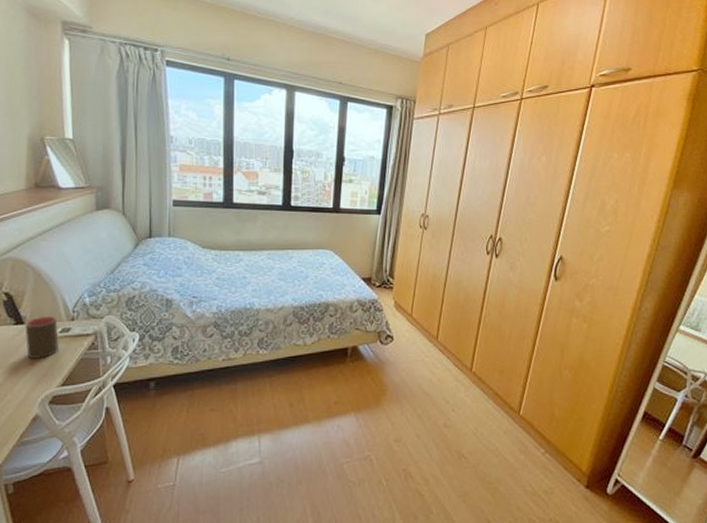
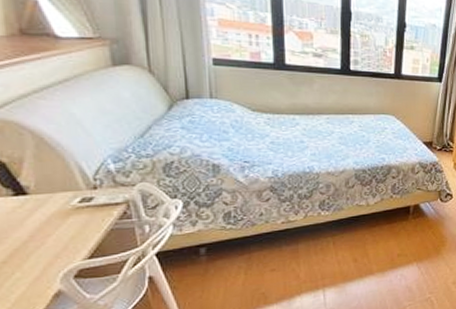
cup: present [25,315,59,358] -> none [28,184,80,232]

